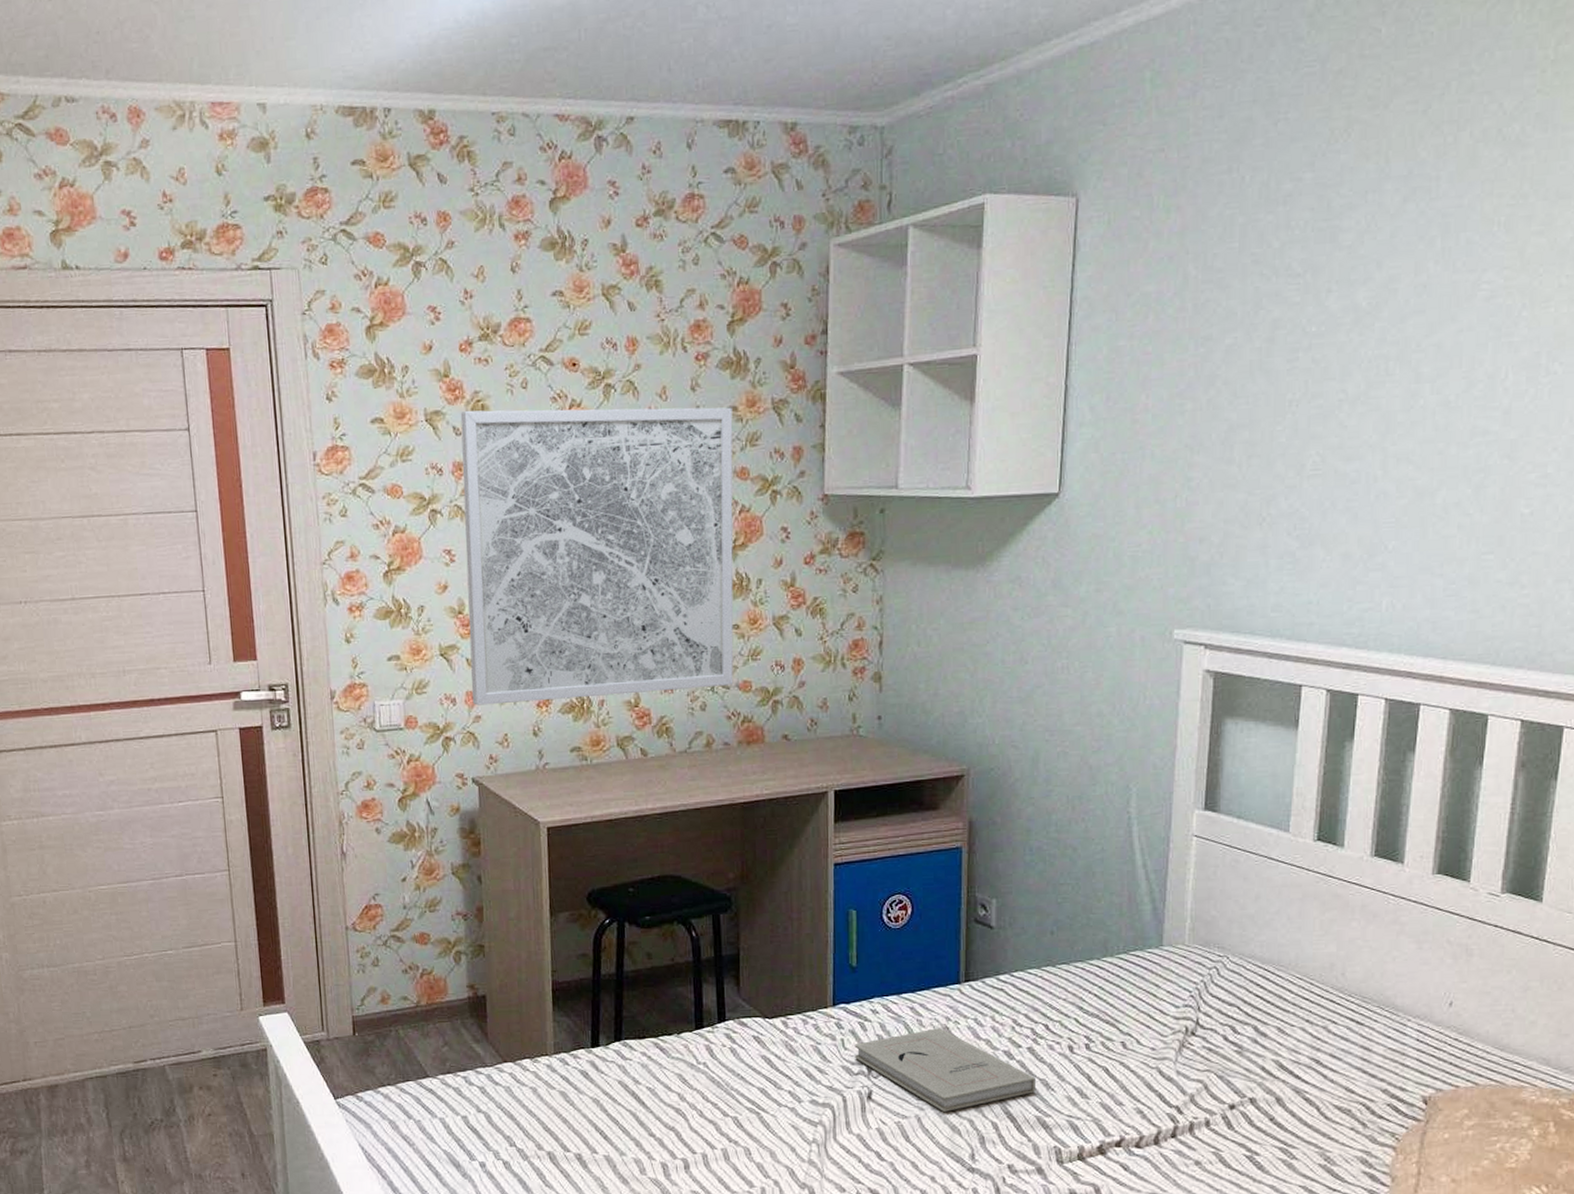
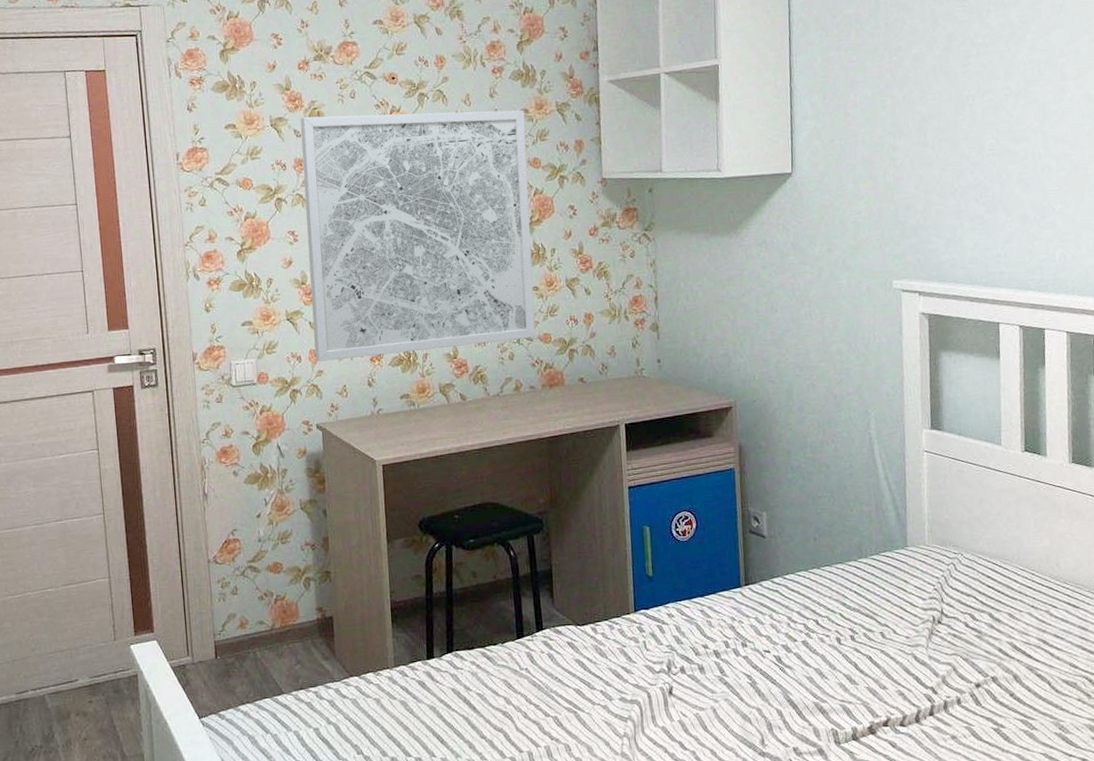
book: present [854,1028,1037,1112] -> none [655,627,812,703]

